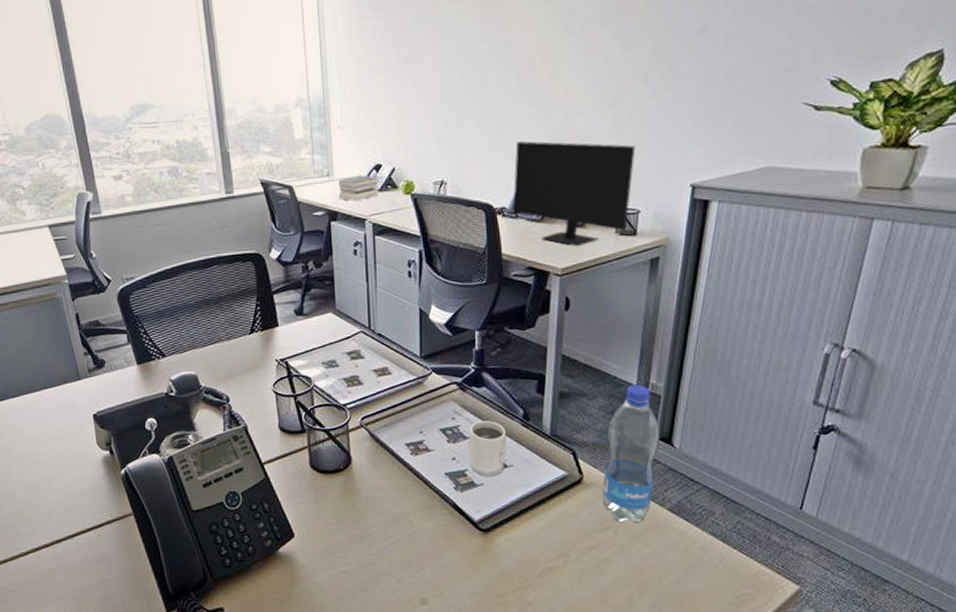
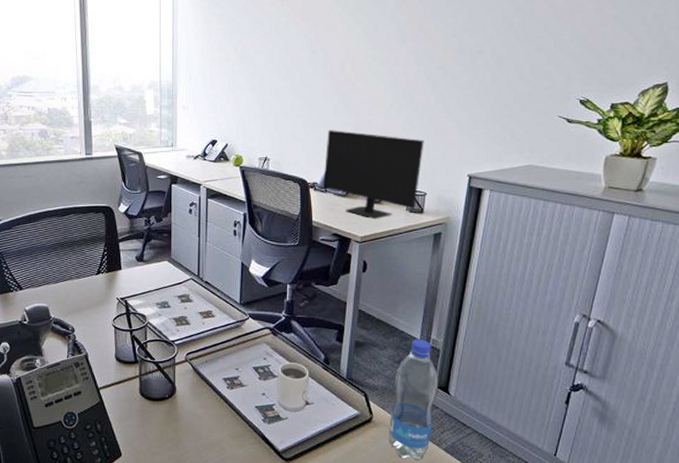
books: present [338,175,379,201] -> none [180,148,214,169]

